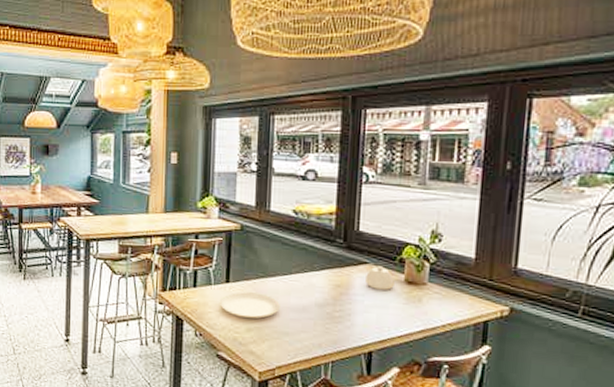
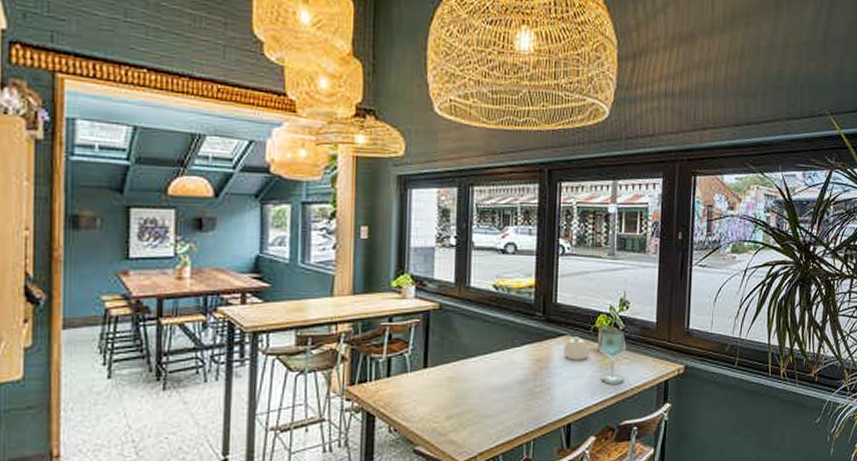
plate: present [220,292,280,319] -> none [417,376,481,406]
wine glass: none [404,259,438,319] -> present [598,327,627,384]

